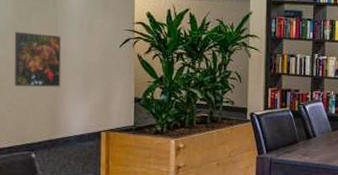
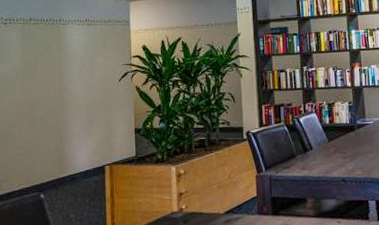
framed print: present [14,31,62,87] -> none [23,77,66,130]

